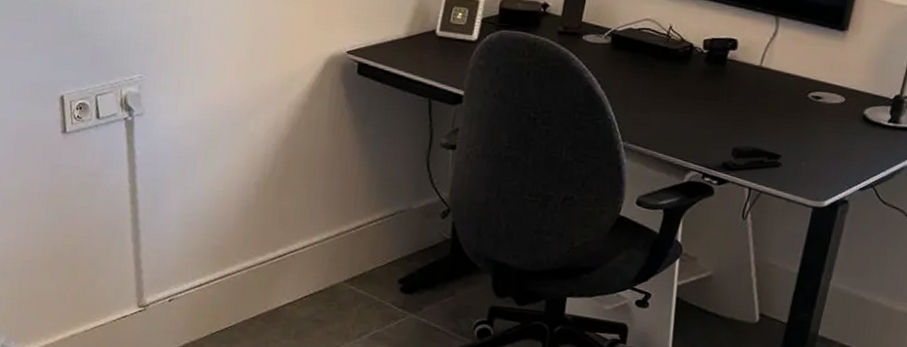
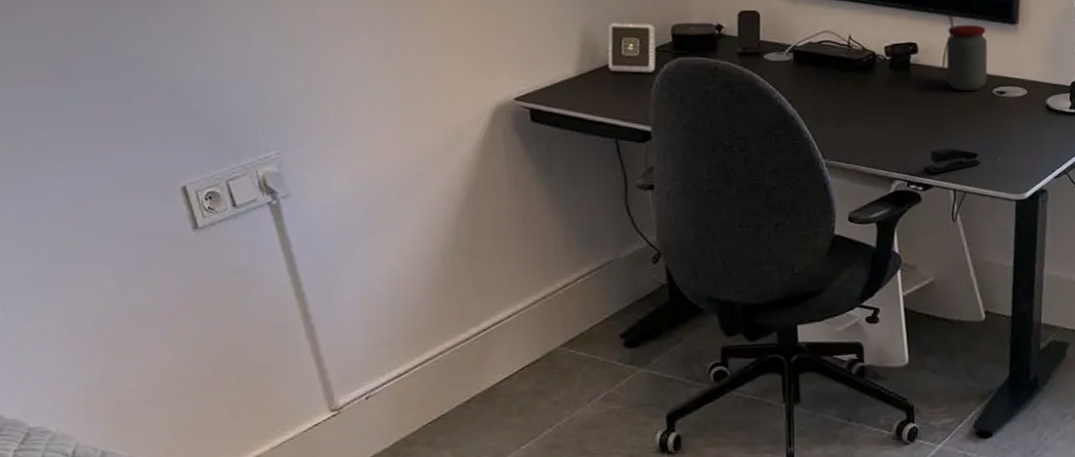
jar: none [762,25,812,92] -> present [946,24,988,91]

